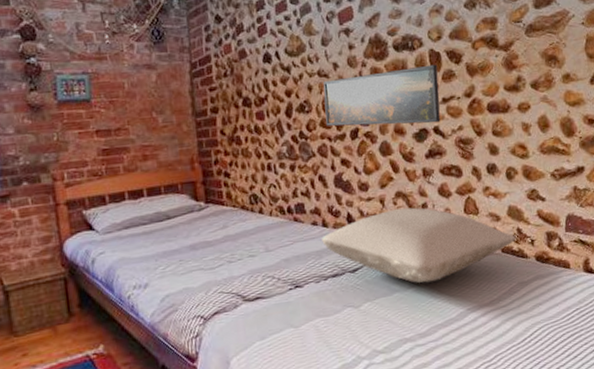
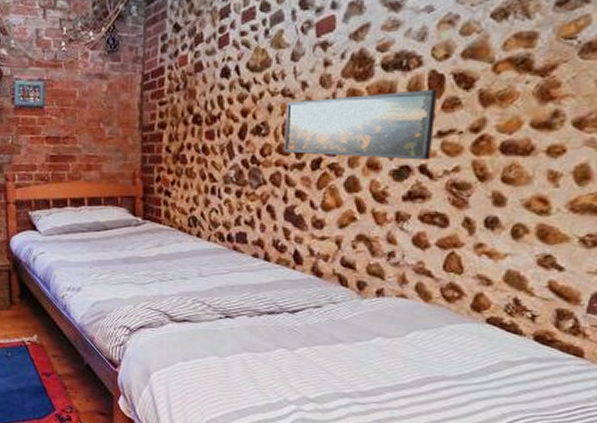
pillow: present [322,207,516,283] -> none [261,254,510,340]

